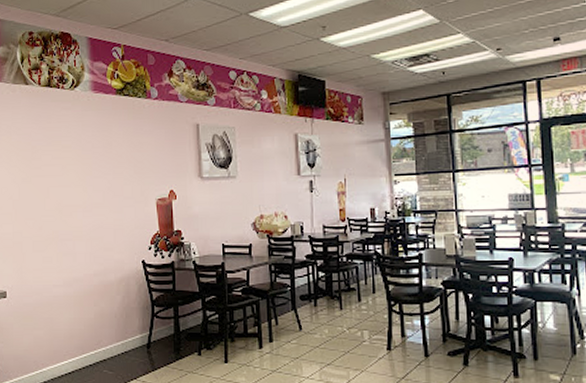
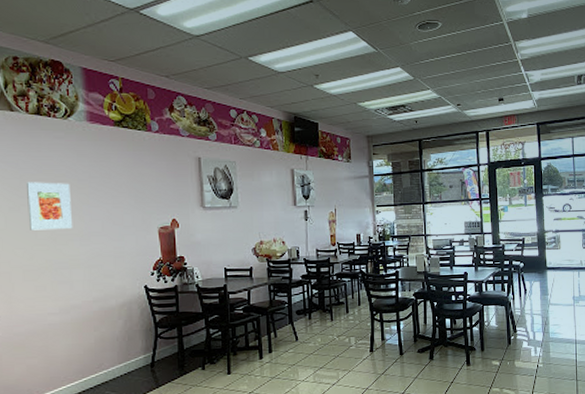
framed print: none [38,153,77,201] -> present [27,182,73,230]

